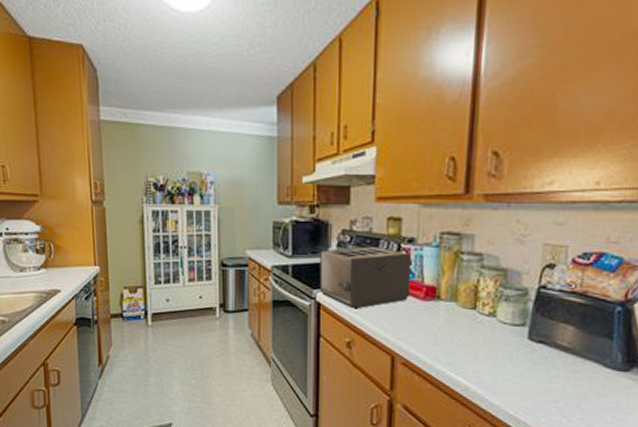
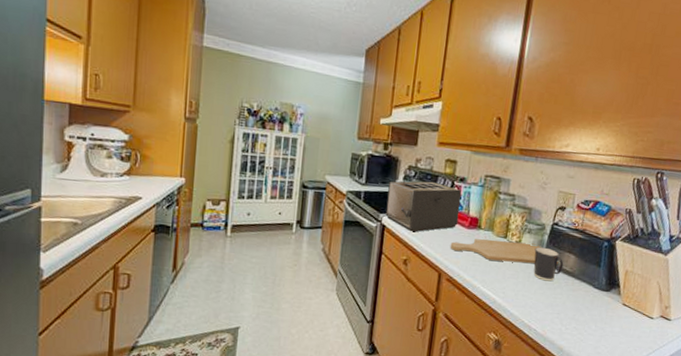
chopping board: none [402,311,552,340] -> present [450,239,559,264]
mug: none [515,317,559,361] -> present [533,247,564,282]

